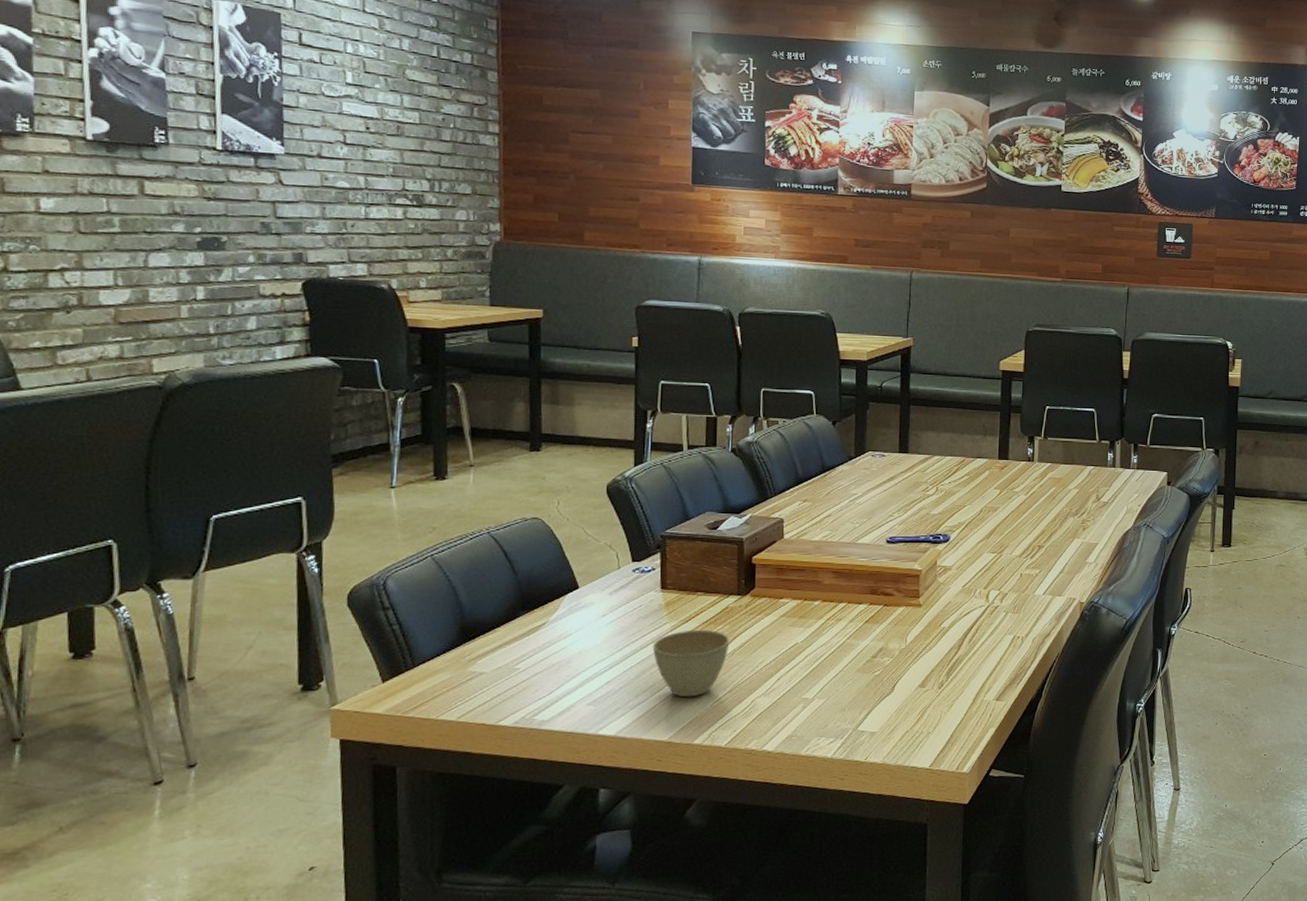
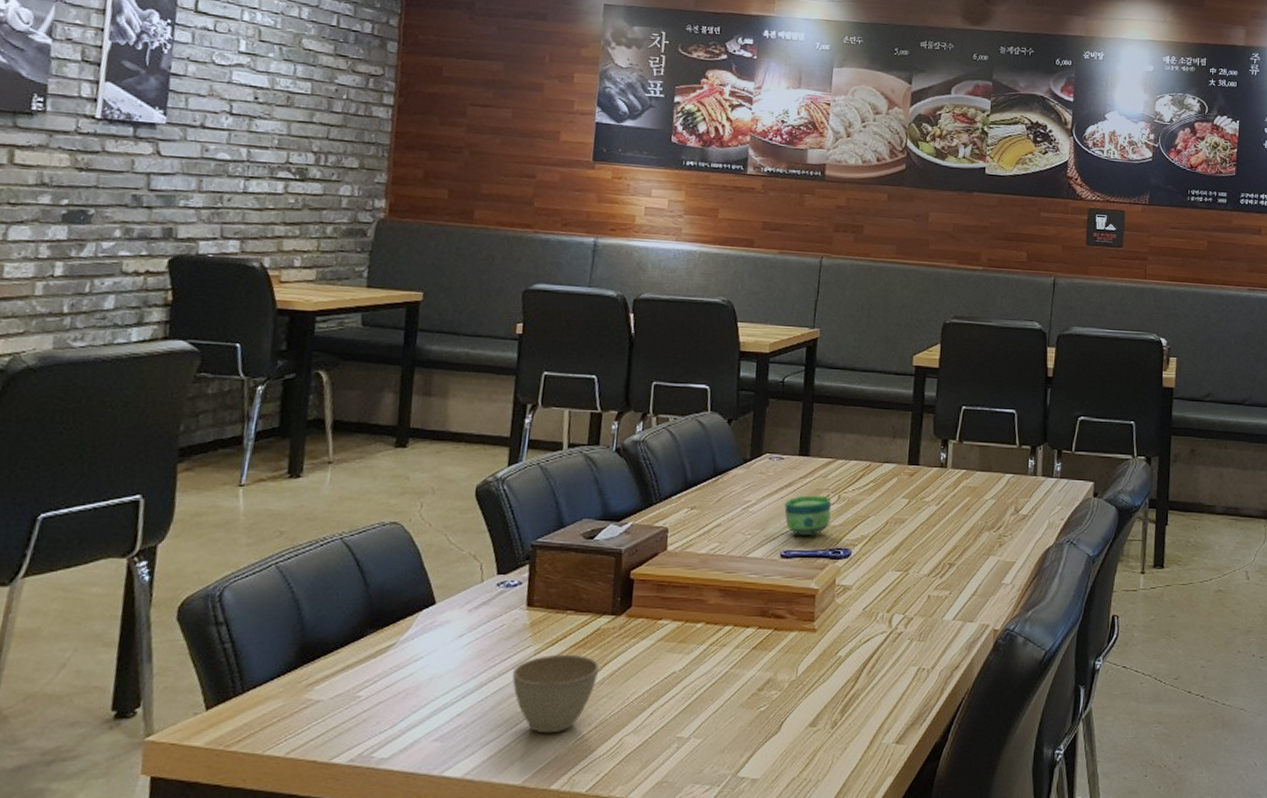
cup: none [888,488,931,523] -> present [784,495,832,535]

